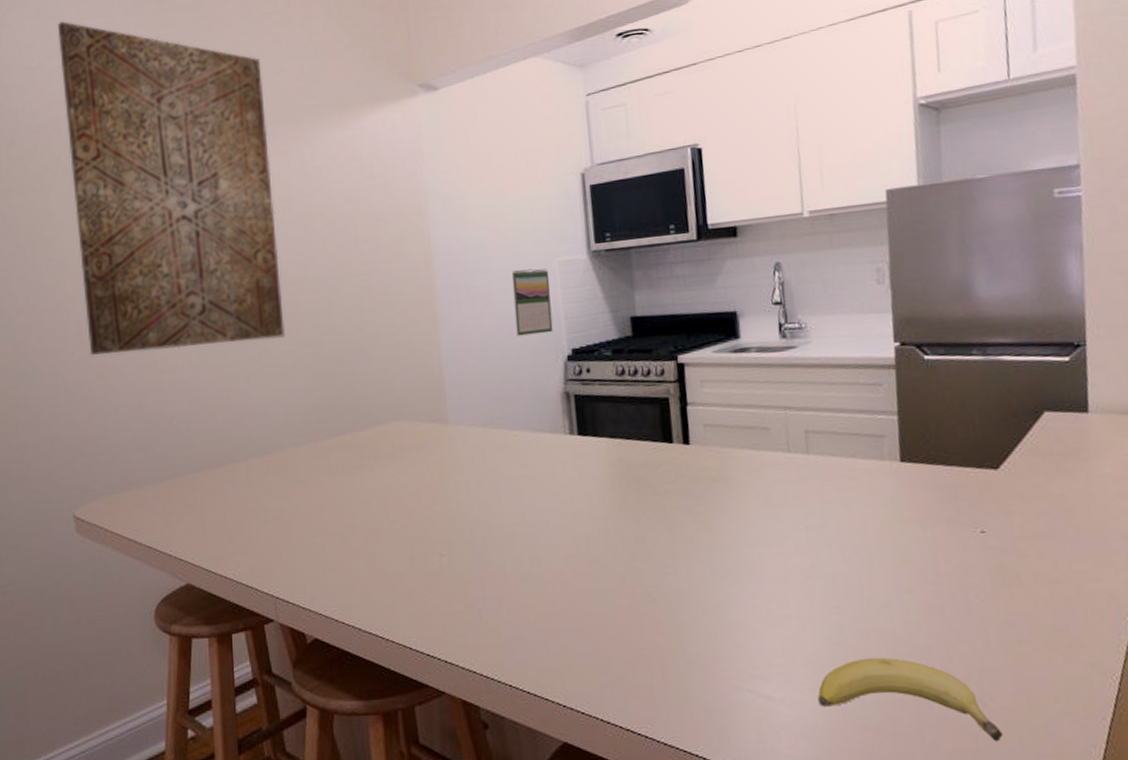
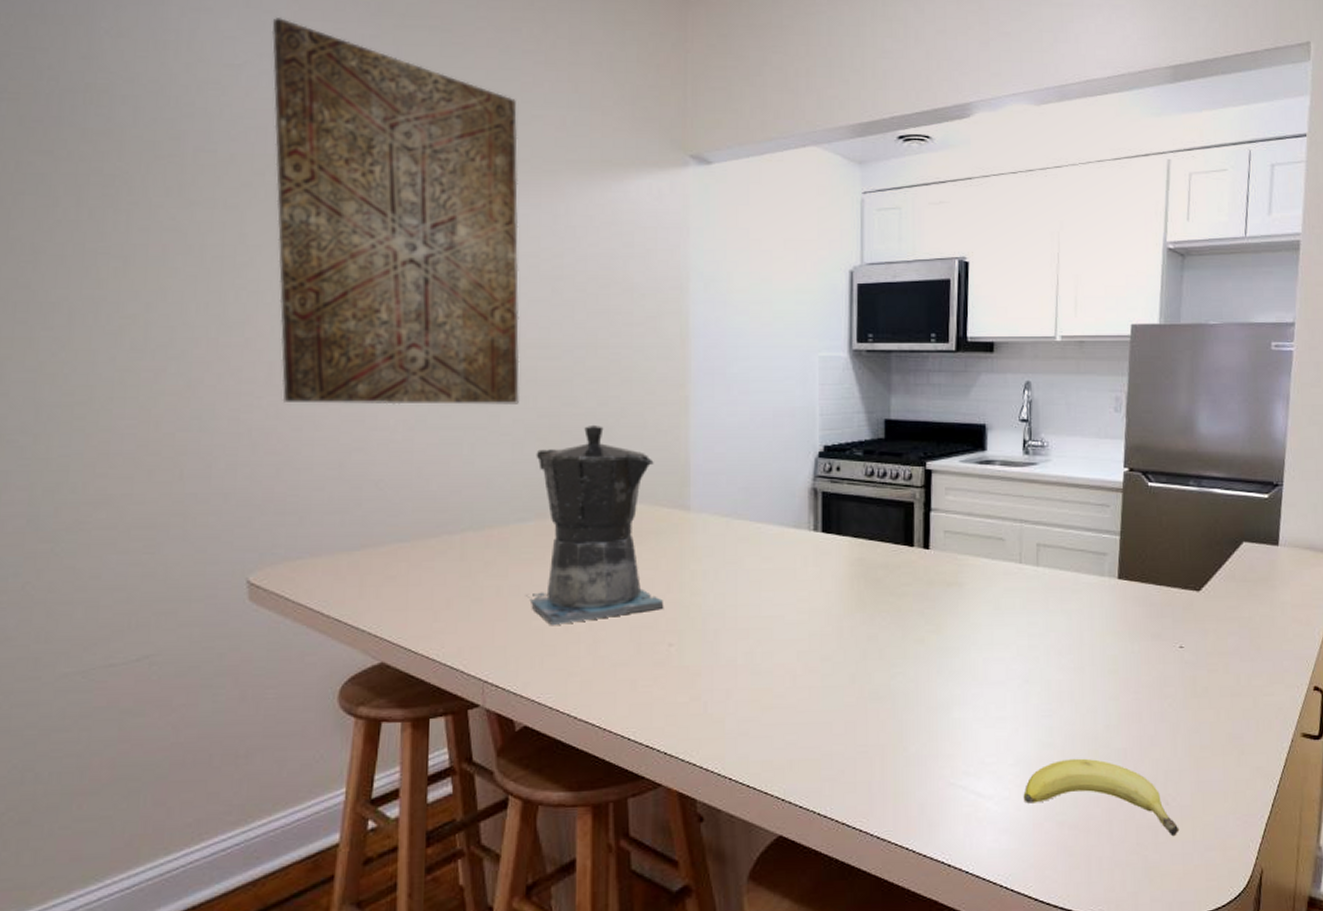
coffee maker: none [304,349,432,541] -> present [528,424,664,625]
calendar: present [511,268,553,336] -> none [770,360,808,428]

